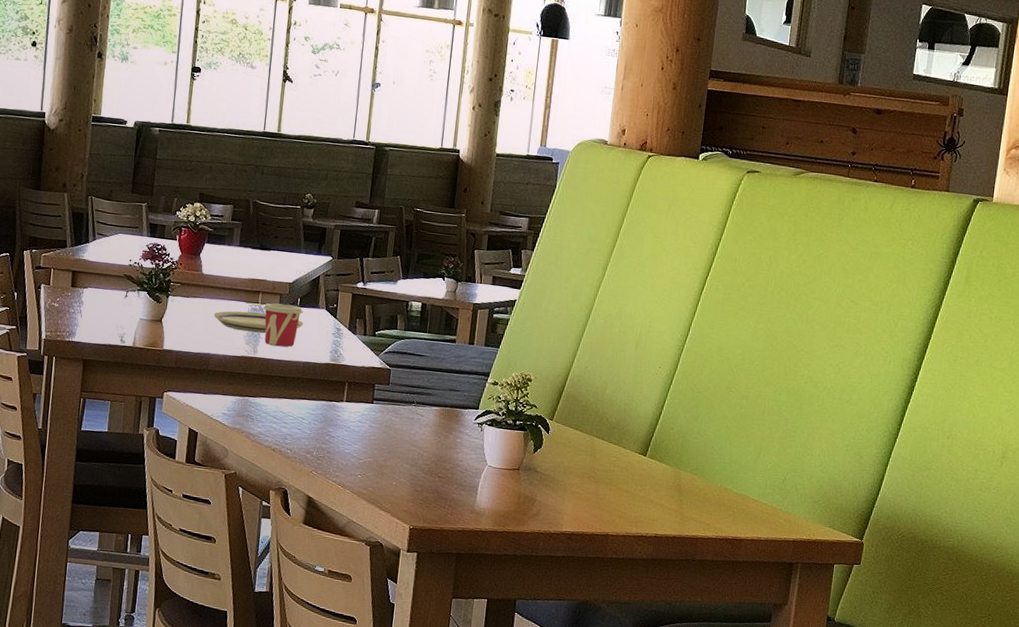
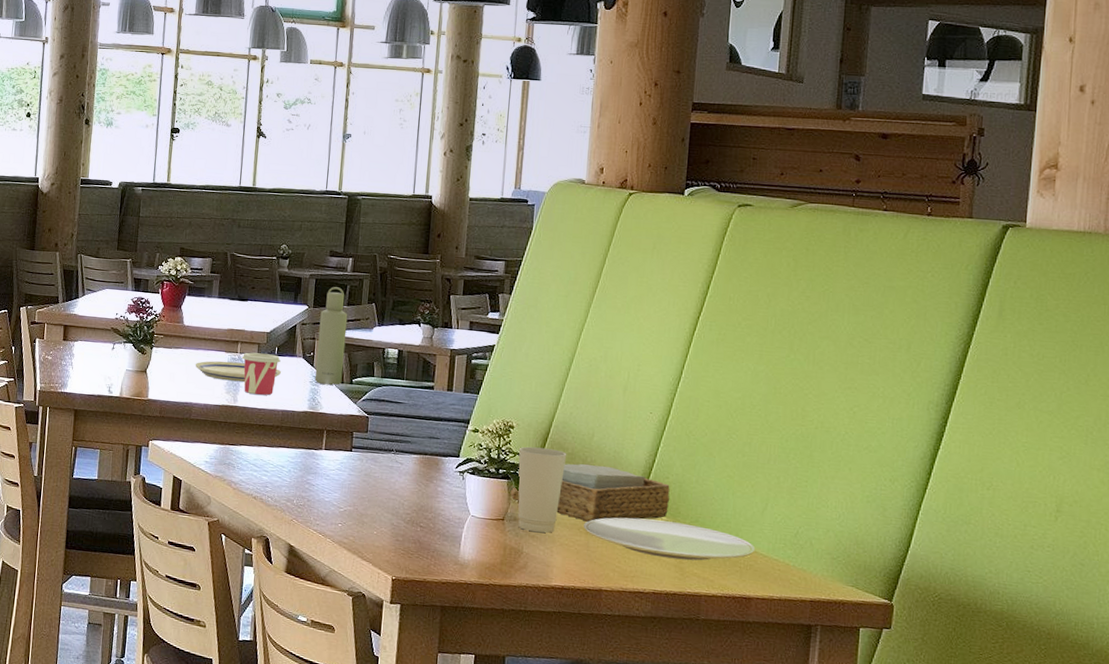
bottle: none [337,238,373,338] -> present [314,287,348,385]
napkin holder: none [526,415,674,471] -> present [510,463,670,522]
cup: none [532,399,581,482] -> present [518,446,567,533]
plate: none [594,466,748,506] -> present [583,517,756,561]

